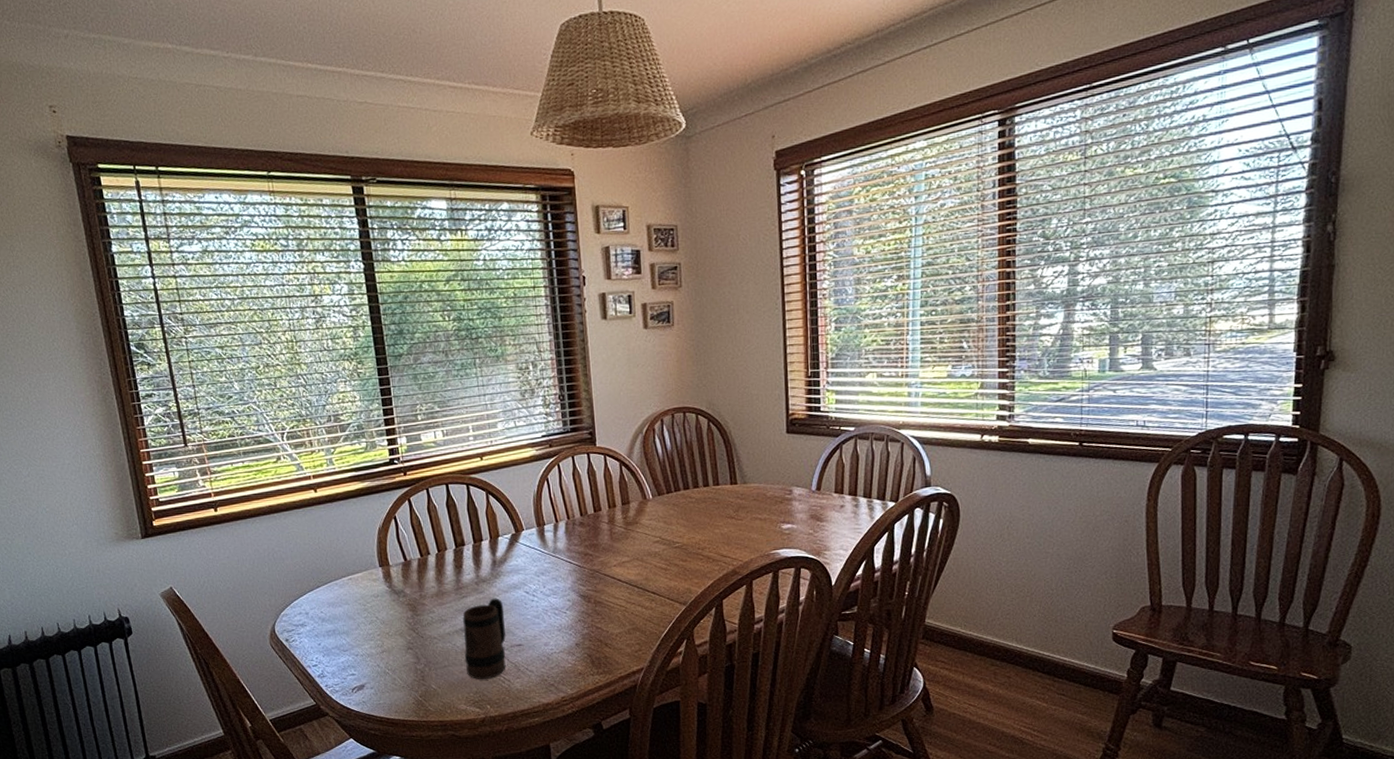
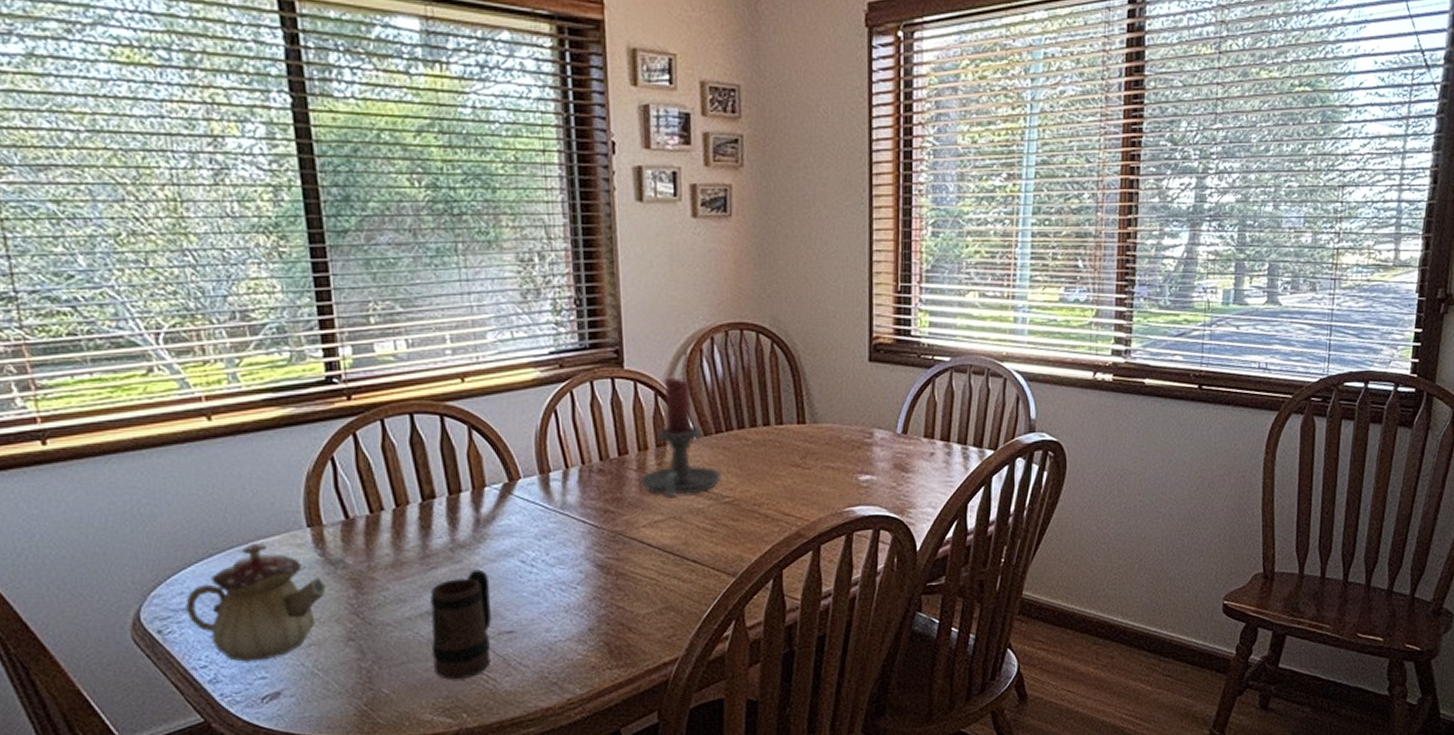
teapot: none [303,578,393,663] -> present [185,543,327,662]
candle holder: none [610,451,672,542] -> present [640,377,721,496]

